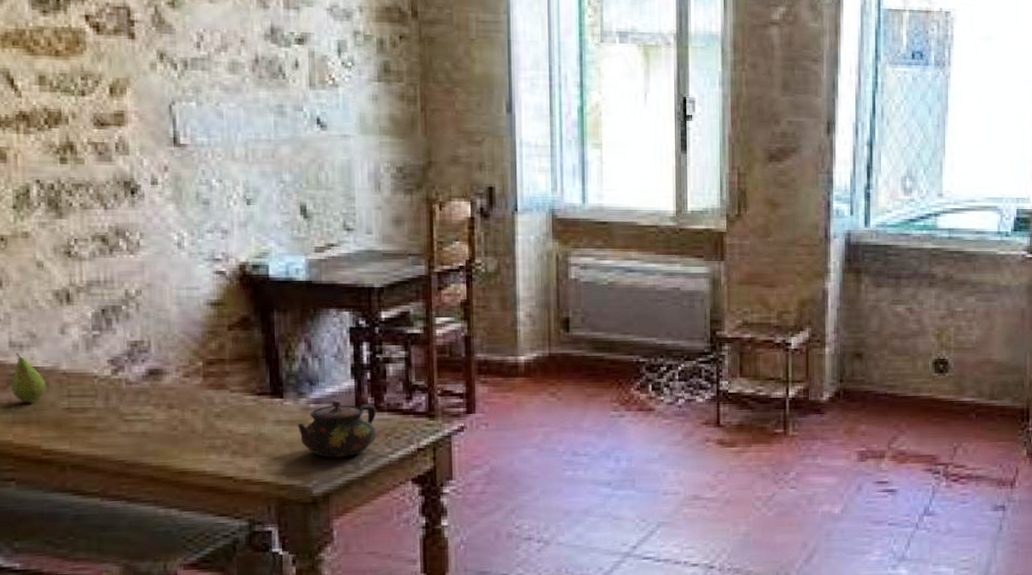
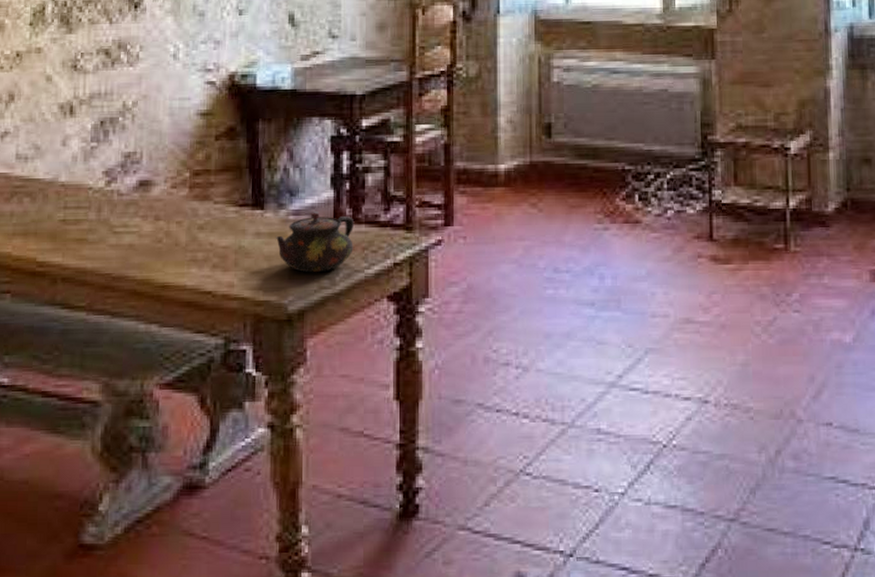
fruit: present [10,353,47,403] -> none [14,165,46,215]

